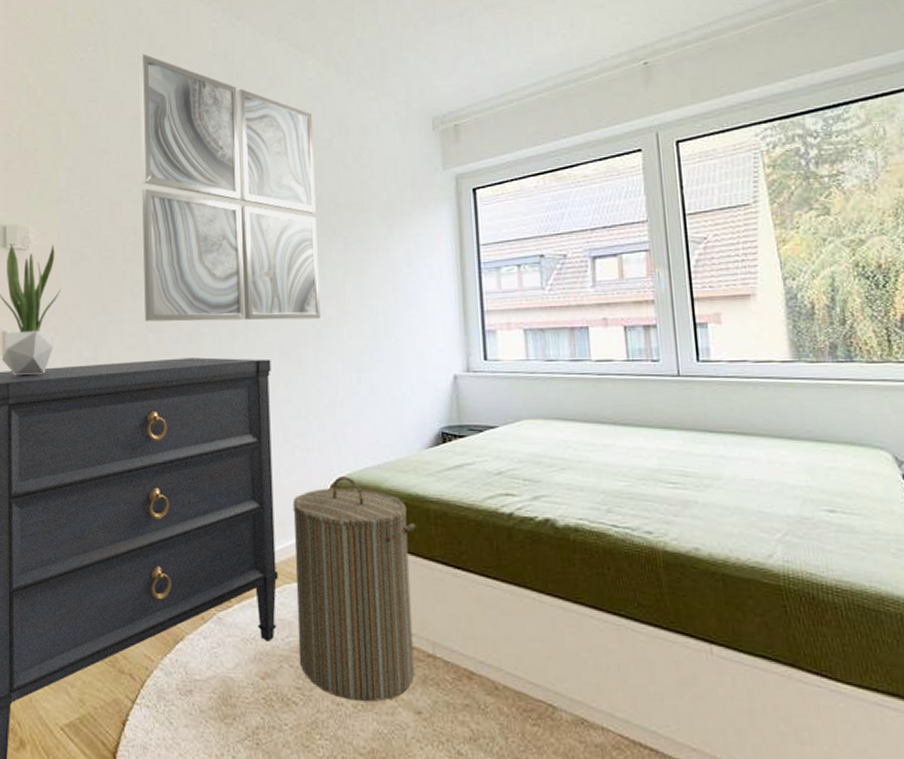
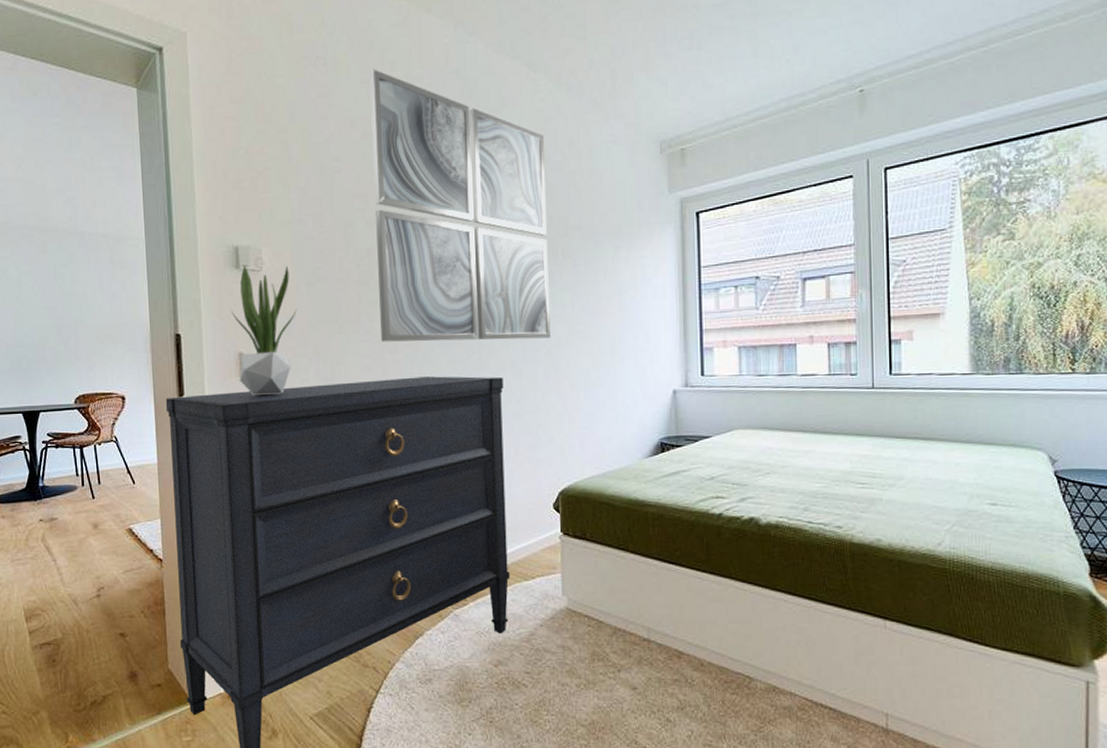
laundry hamper: present [292,476,416,702] -> none [523,485,636,682]

